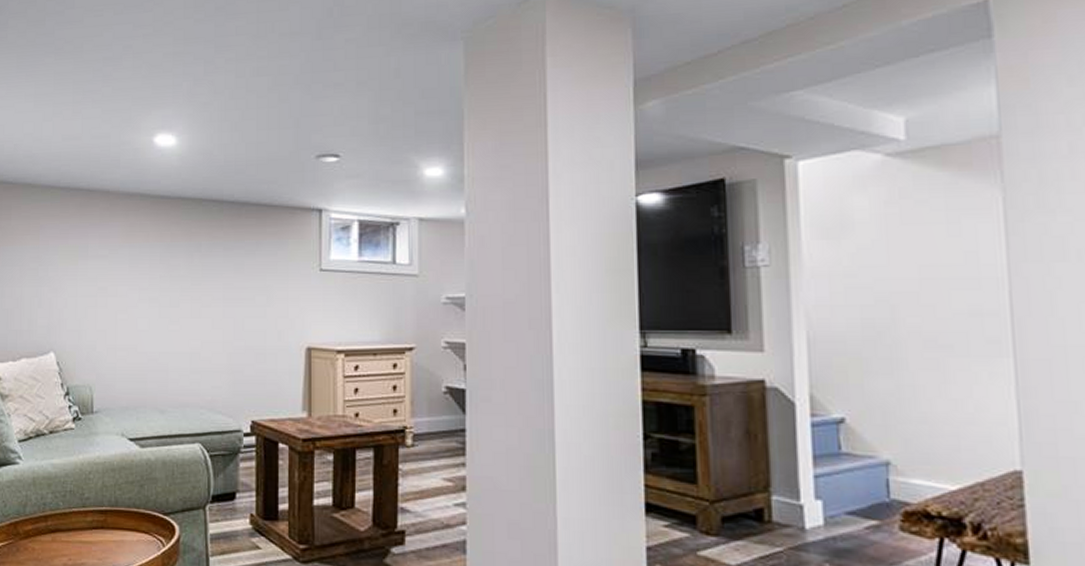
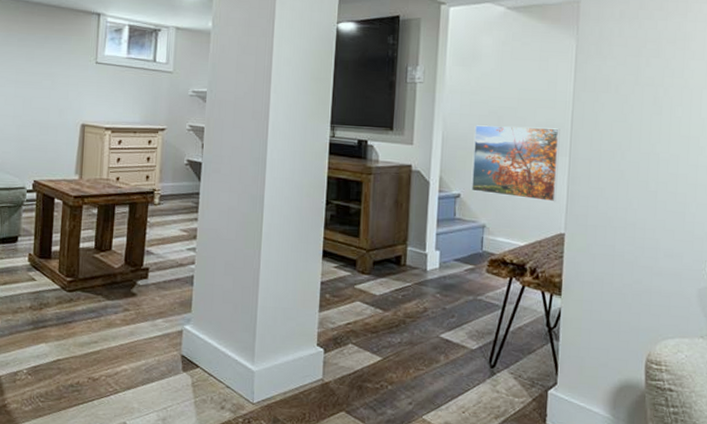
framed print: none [857,317,1001,425] -> present [470,125,561,202]

